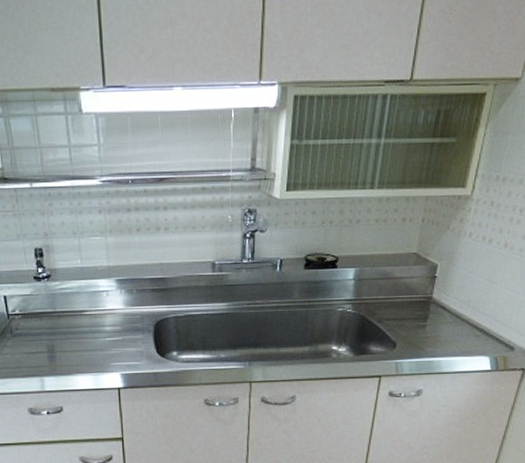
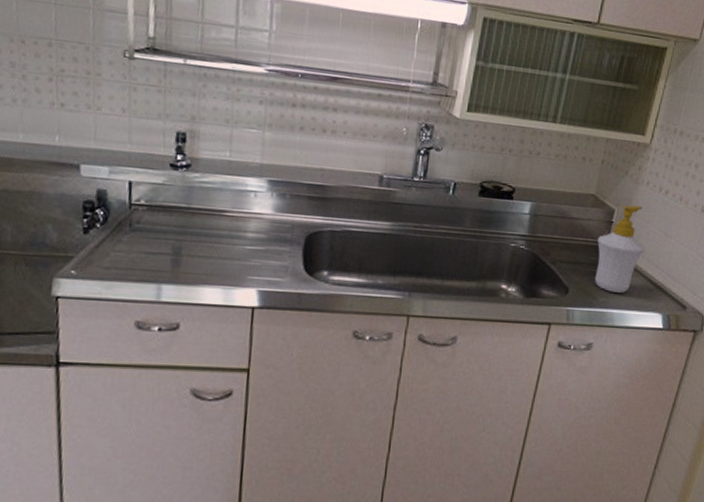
soap bottle: none [421,258,470,342] -> present [595,205,645,293]

